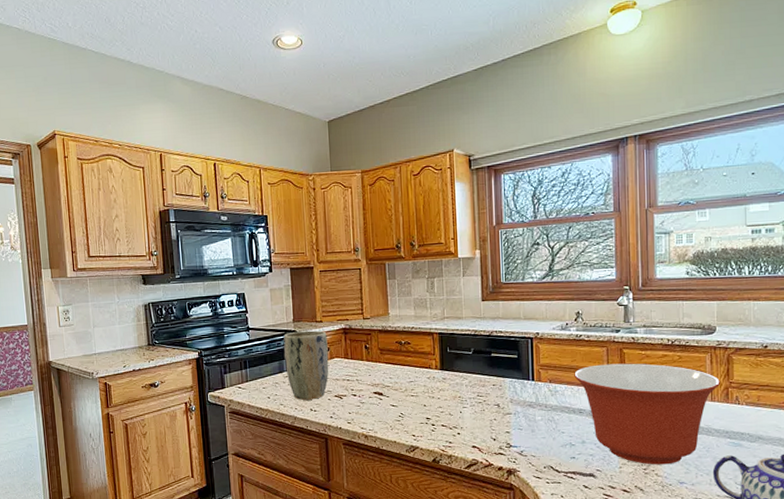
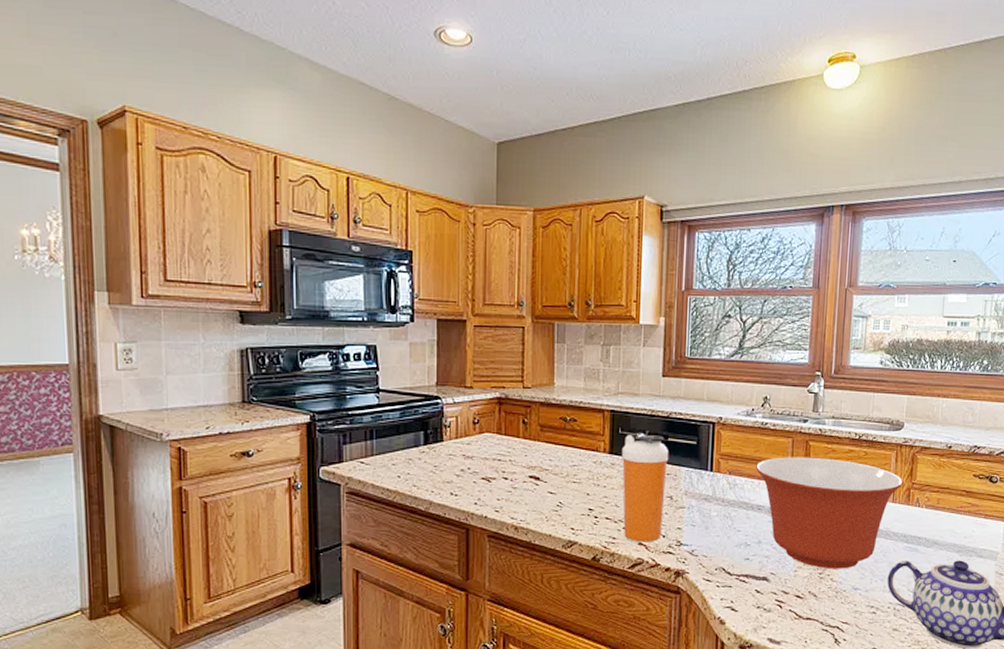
plant pot: present [283,330,329,400] -> none [421,397,477,481]
shaker bottle: none [451,350,494,445] -> present [621,432,669,542]

